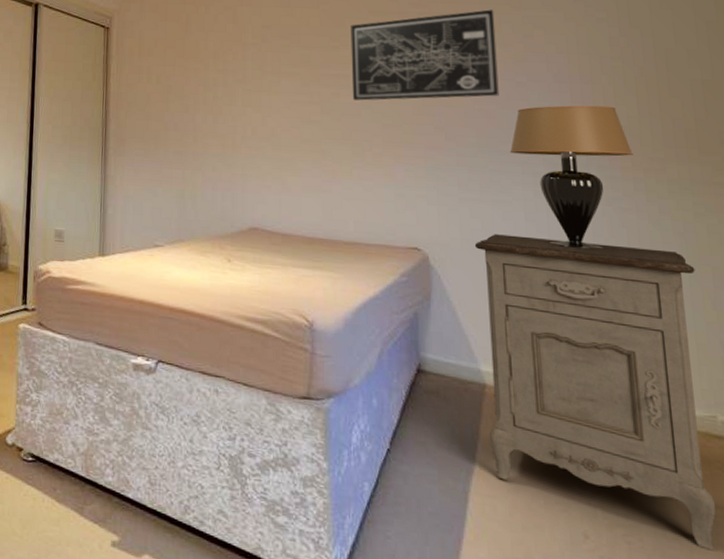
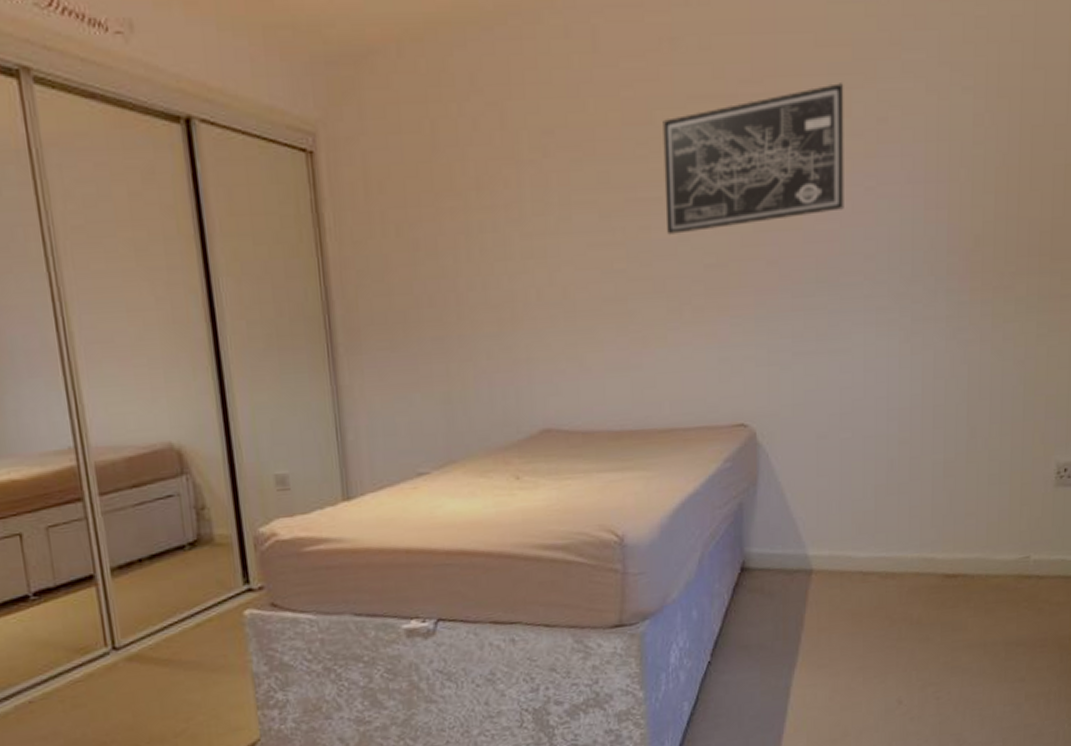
nightstand: present [474,234,716,551] -> none [807,384,1030,688]
table lamp: present [509,105,633,251] -> none [852,210,984,397]

